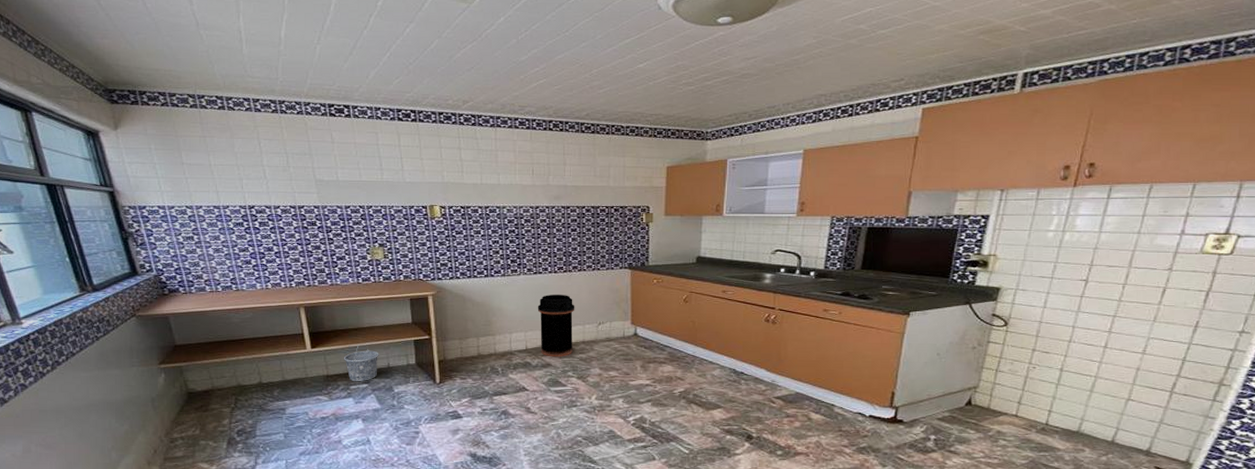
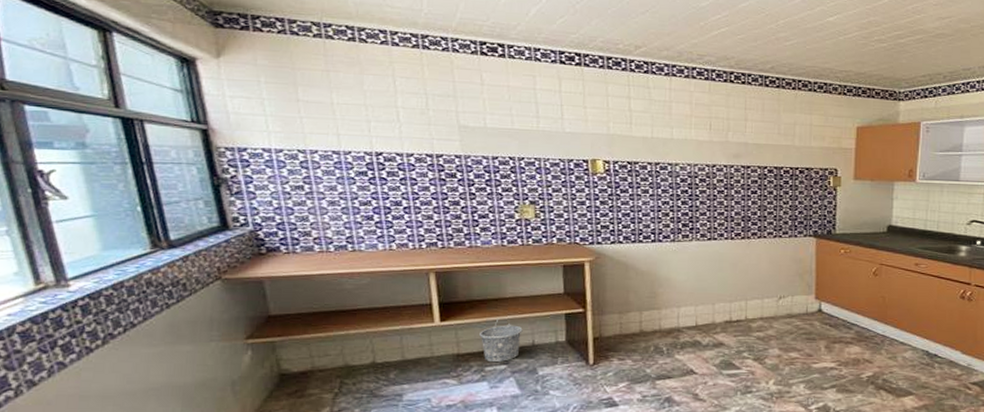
trash can: present [537,295,575,357] -> none [710,264,753,336]

